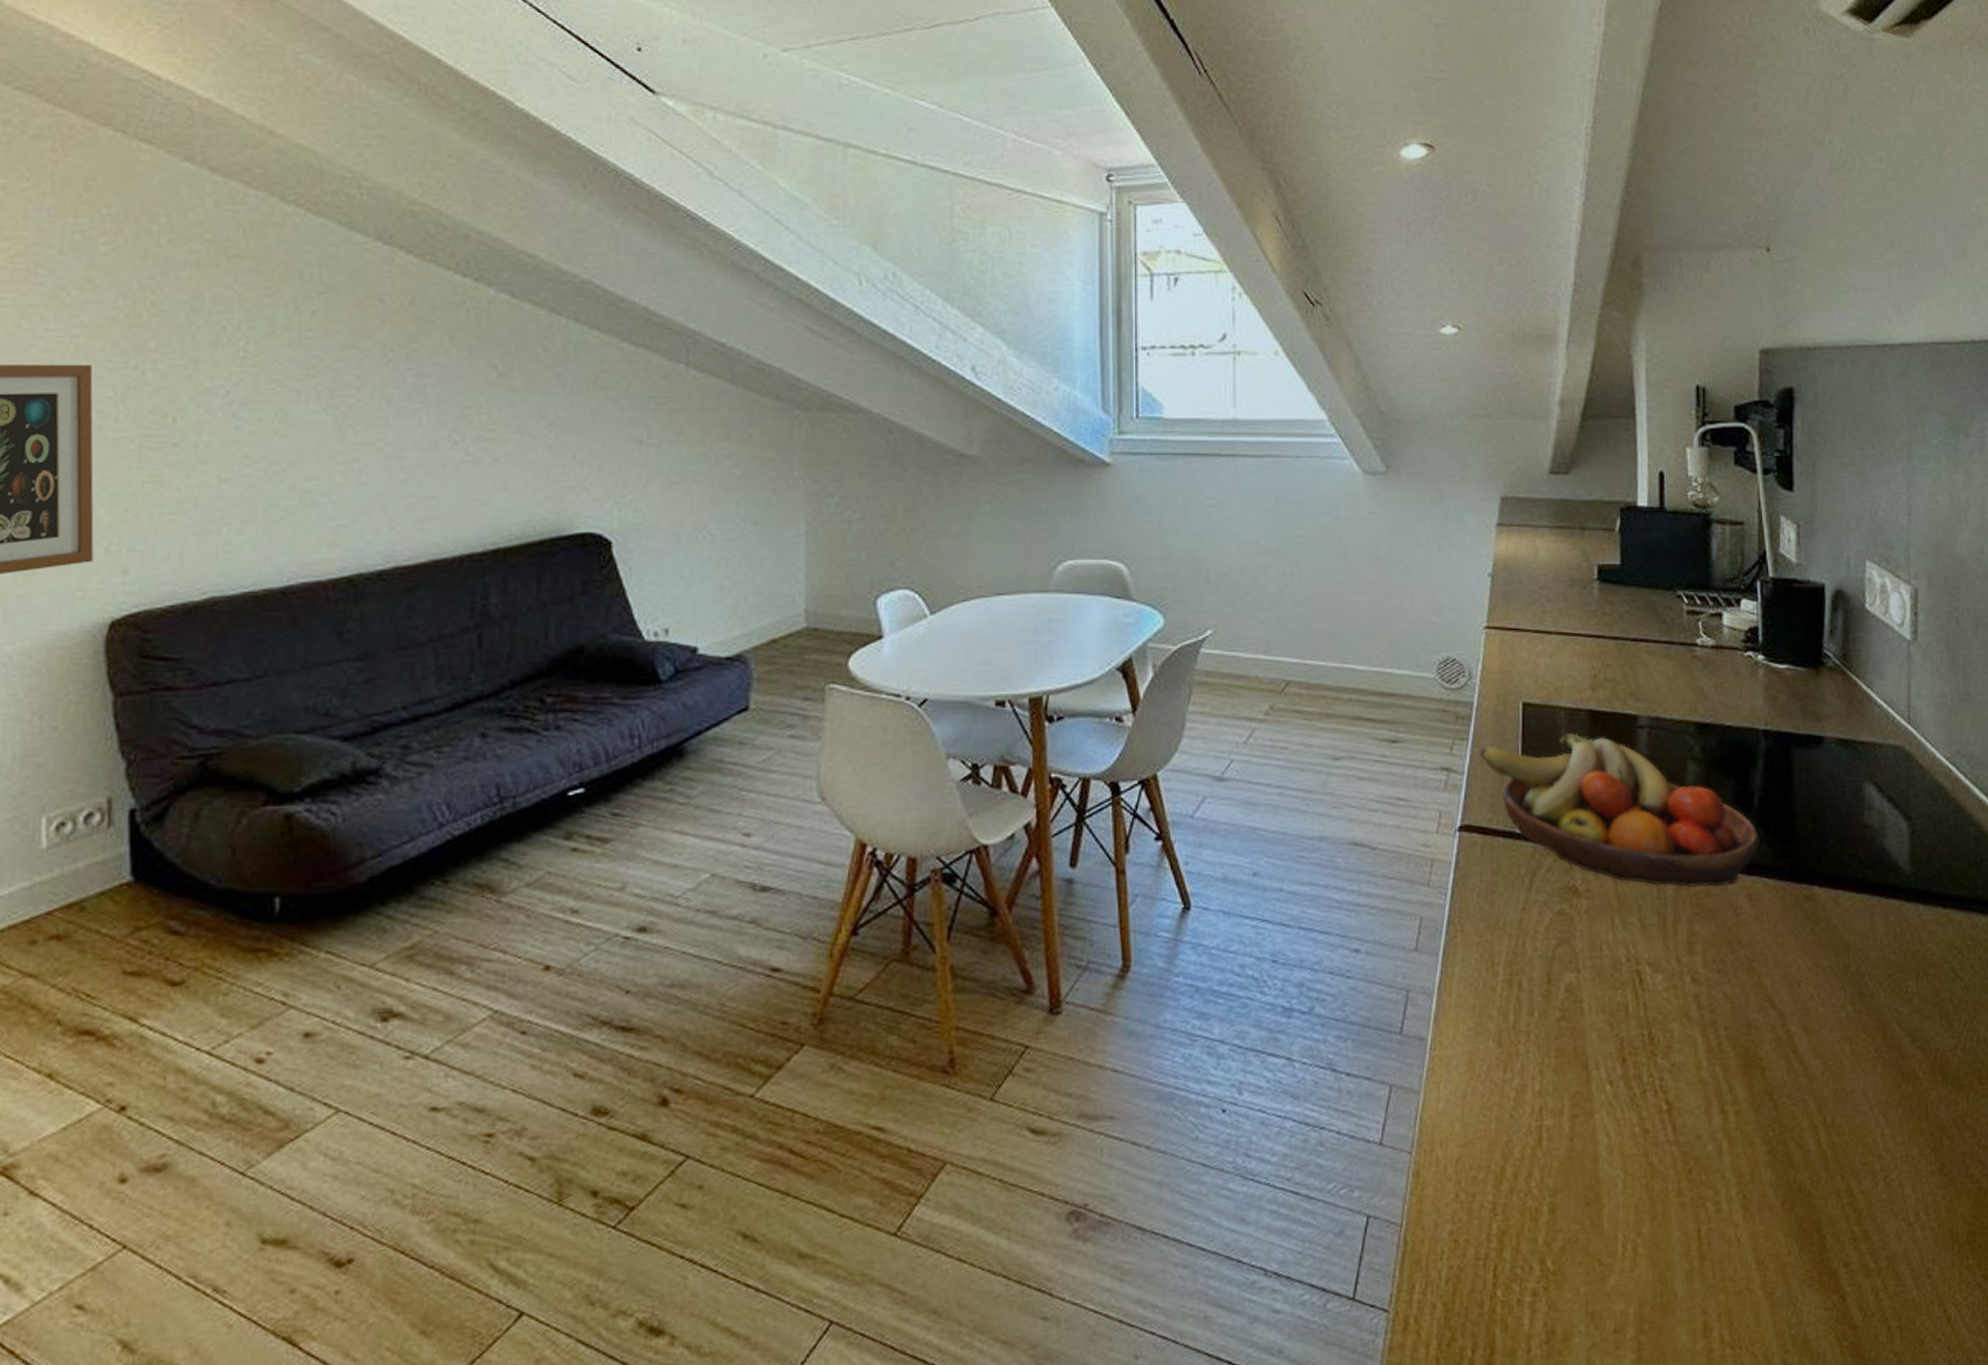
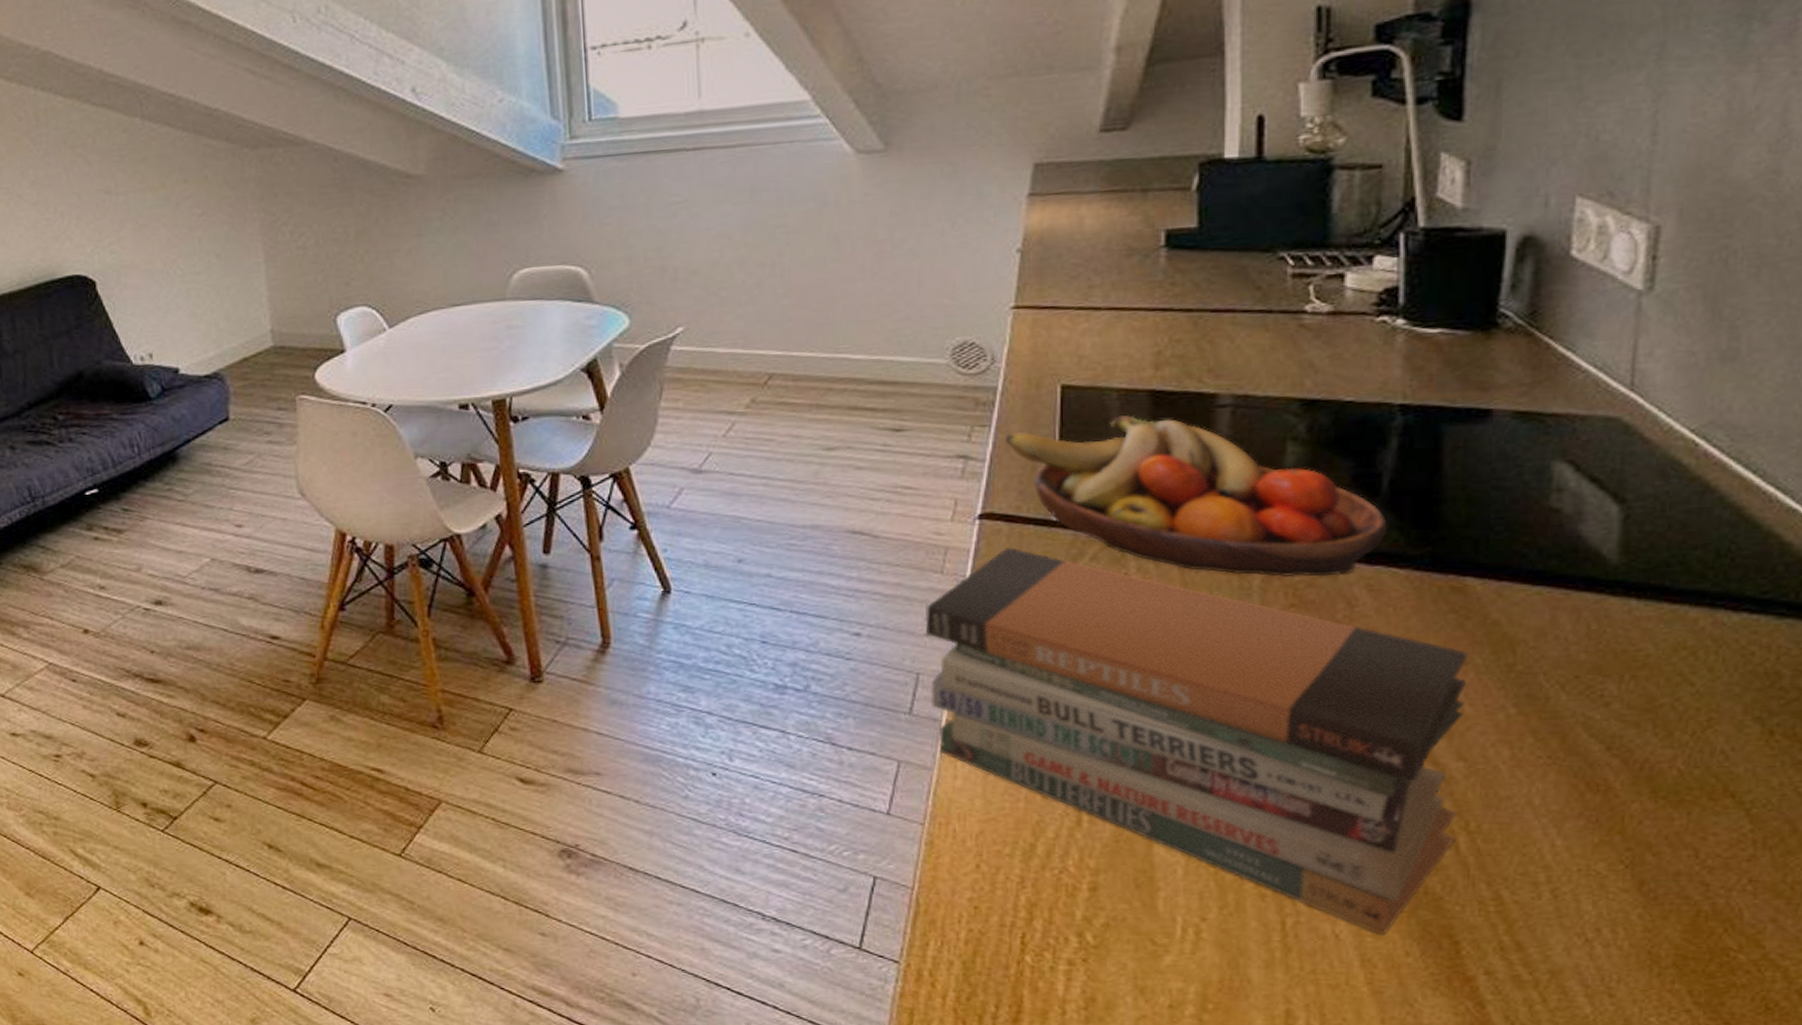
book stack: none [1414,859,1819,1236] -> present [924,547,1468,935]

